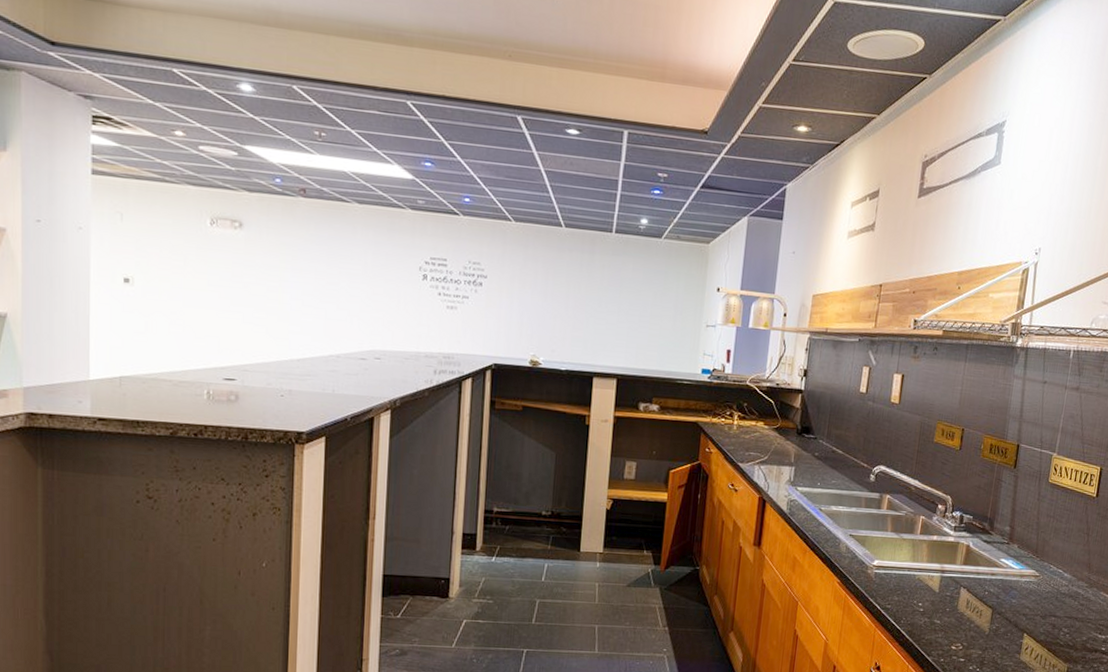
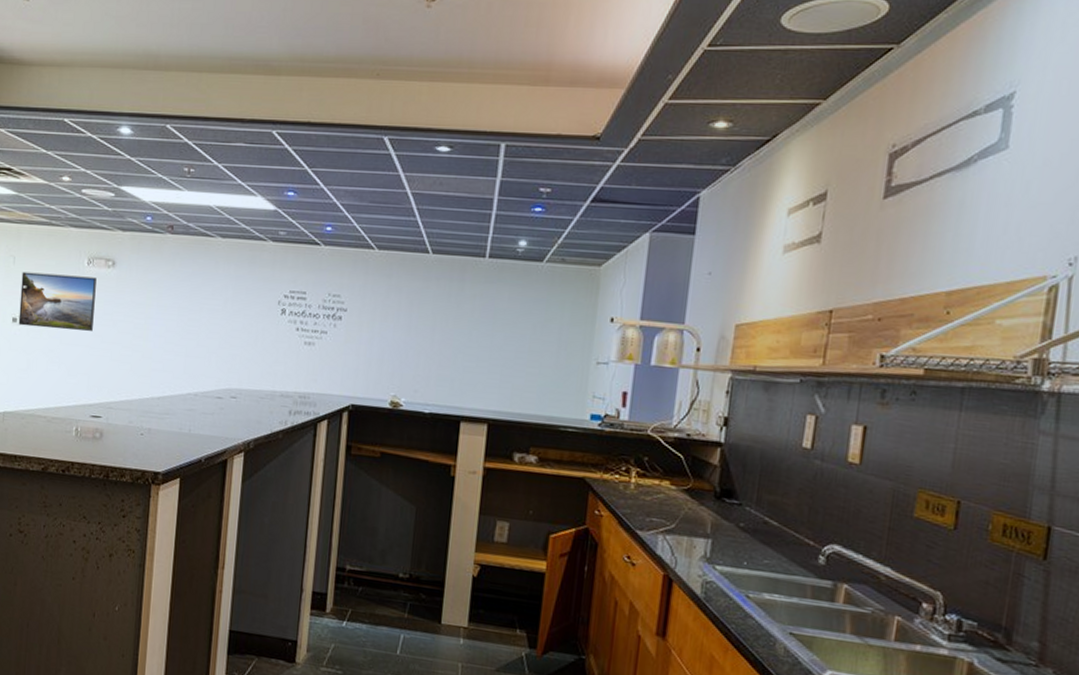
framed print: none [131,229,222,293] -> present [18,271,97,331]

